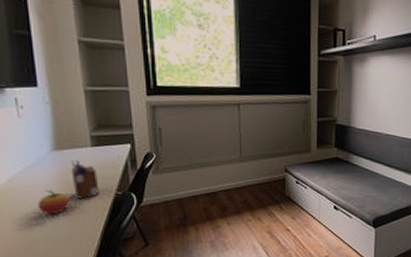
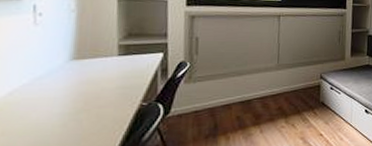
fruit: present [37,189,70,215] -> none [41,102,84,131]
desk organizer: present [70,160,100,199] -> none [90,70,122,112]

